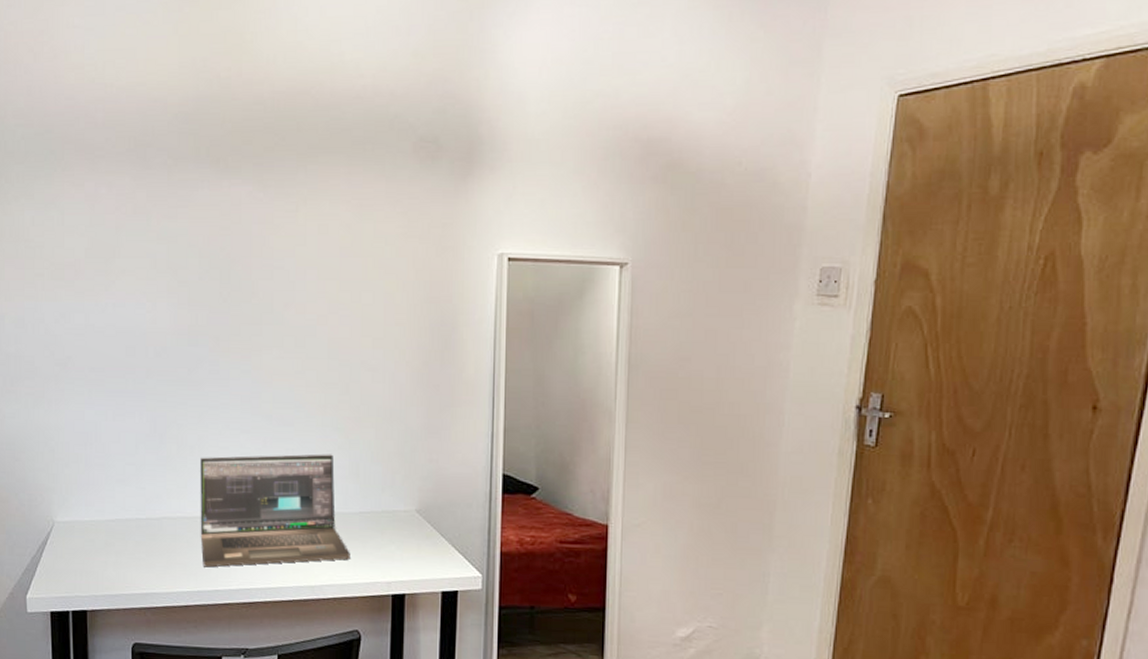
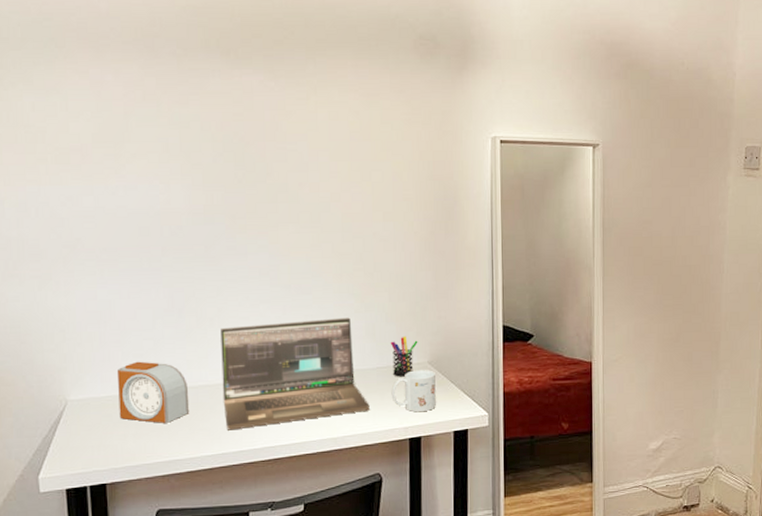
alarm clock: none [100,486,168,553] -> present [116,361,190,423]
mug: none [374,518,423,567] -> present [391,370,436,413]
pen holder: none [375,478,406,525] -> present [390,336,418,377]

